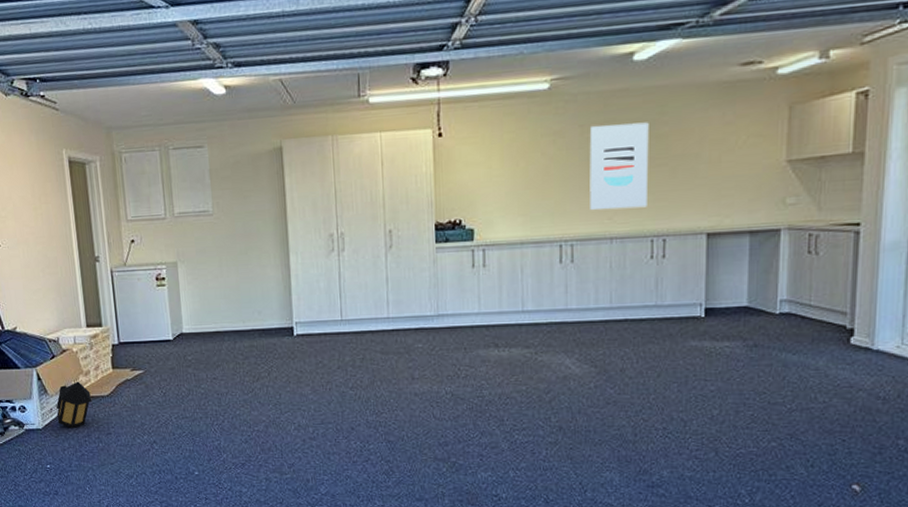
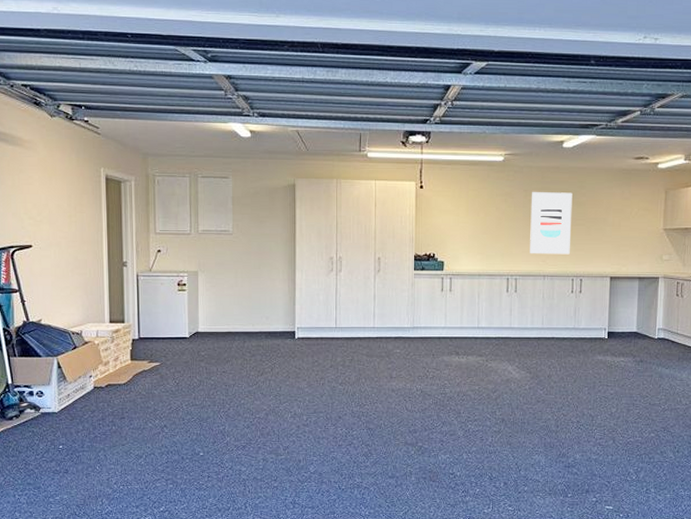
lantern: present [56,381,92,428] -> none [73,370,109,412]

